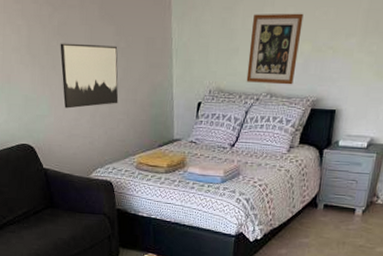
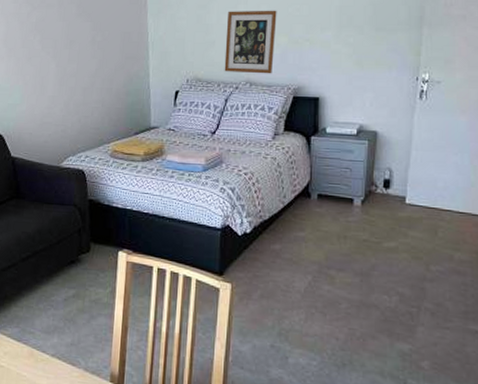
wall art: present [60,43,119,109] -> none [36,37,94,97]

